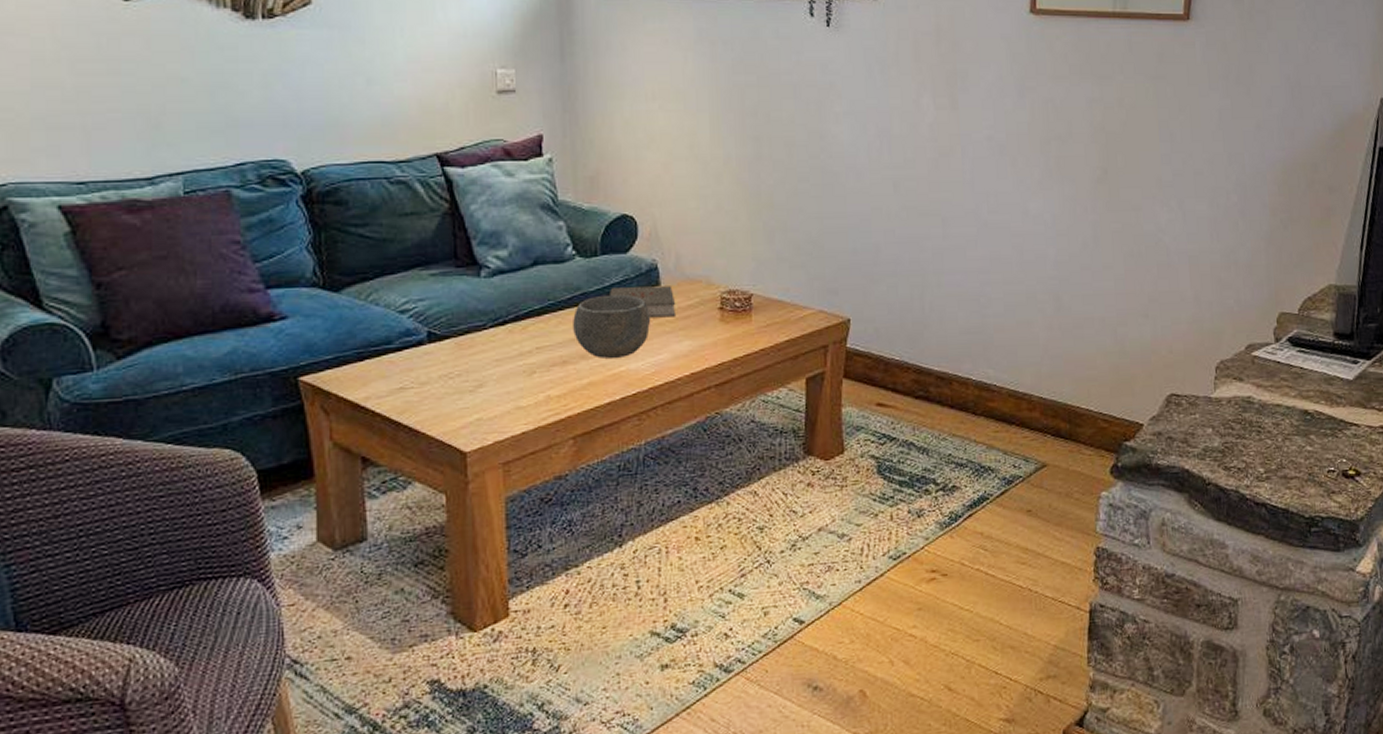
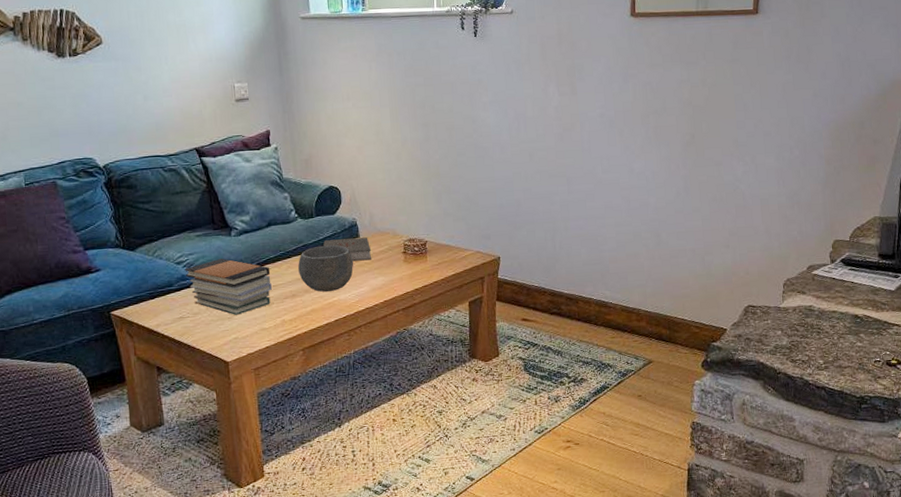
book stack: none [411,308,534,387] -> present [185,259,272,315]

